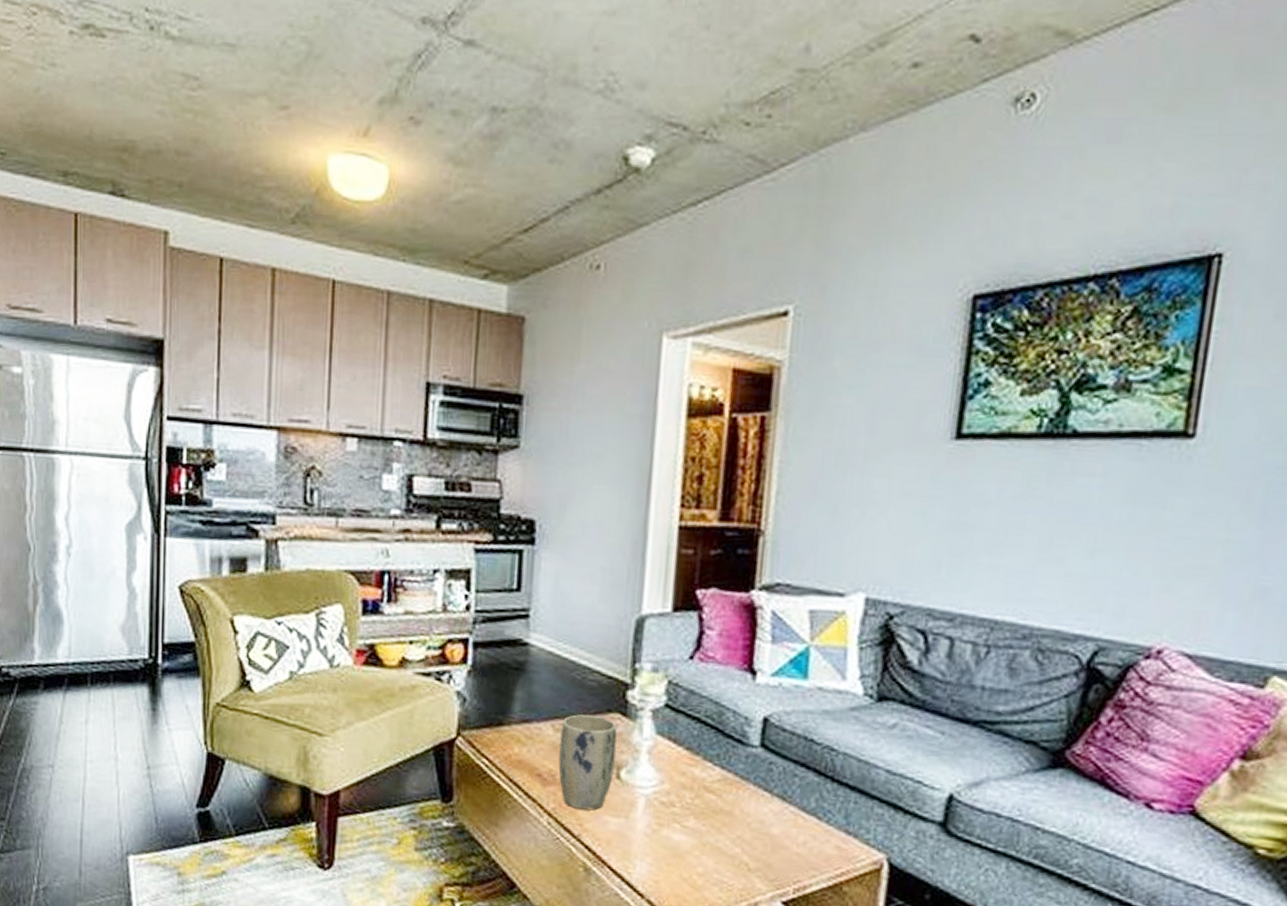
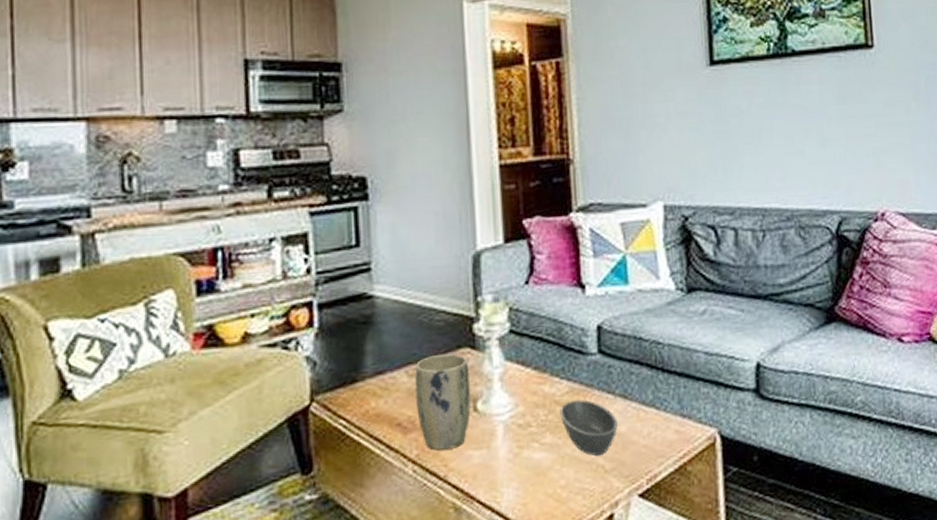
bowl: none [707,789,770,852] -> present [559,399,618,456]

